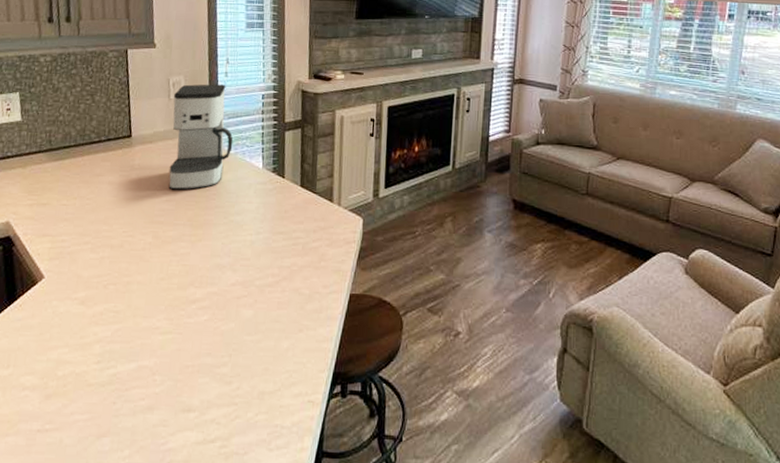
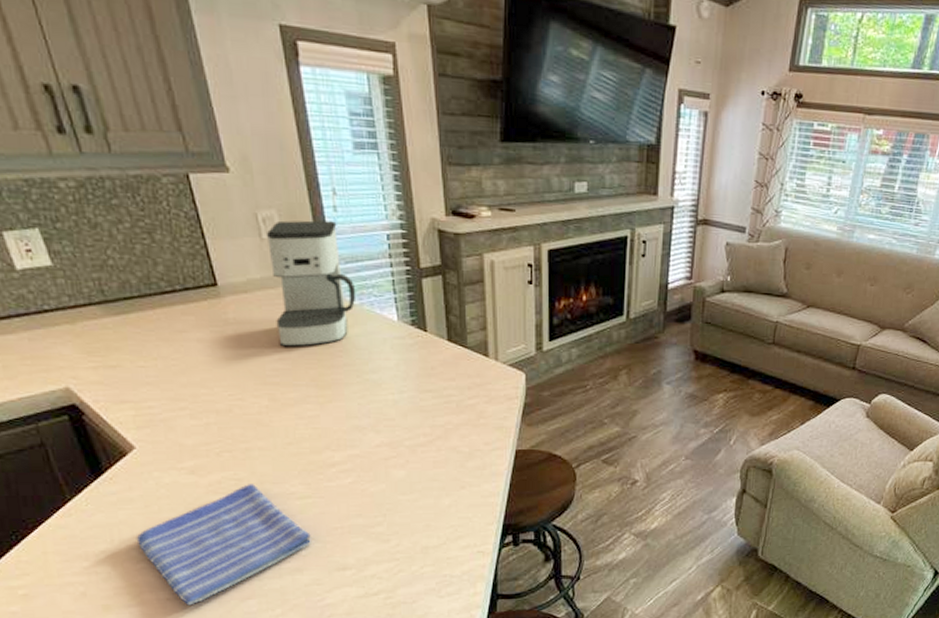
dish towel: none [26,317,166,439] -> present [136,484,311,606]

